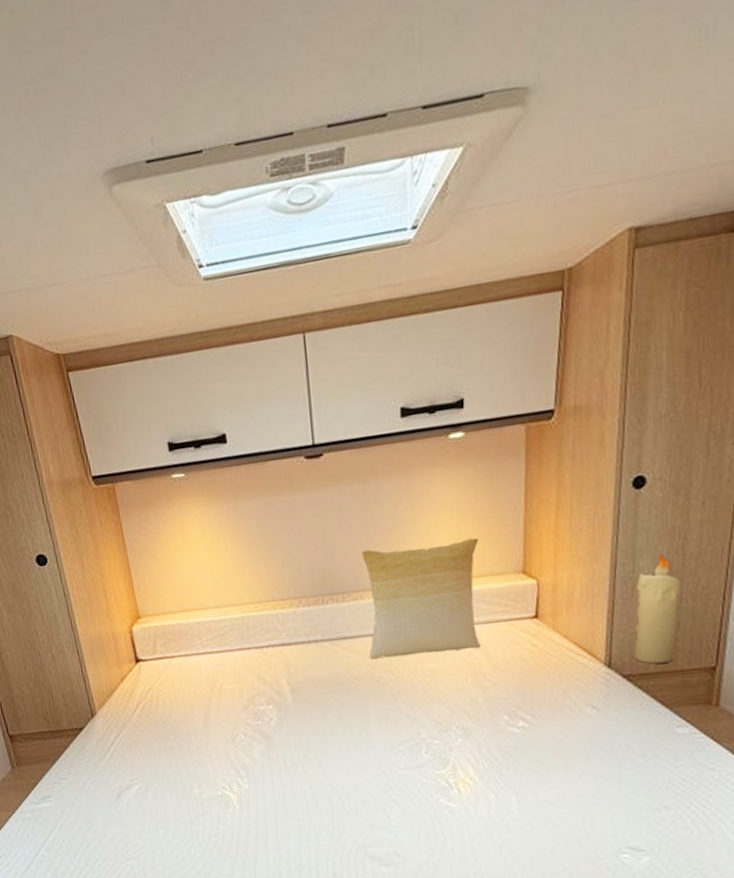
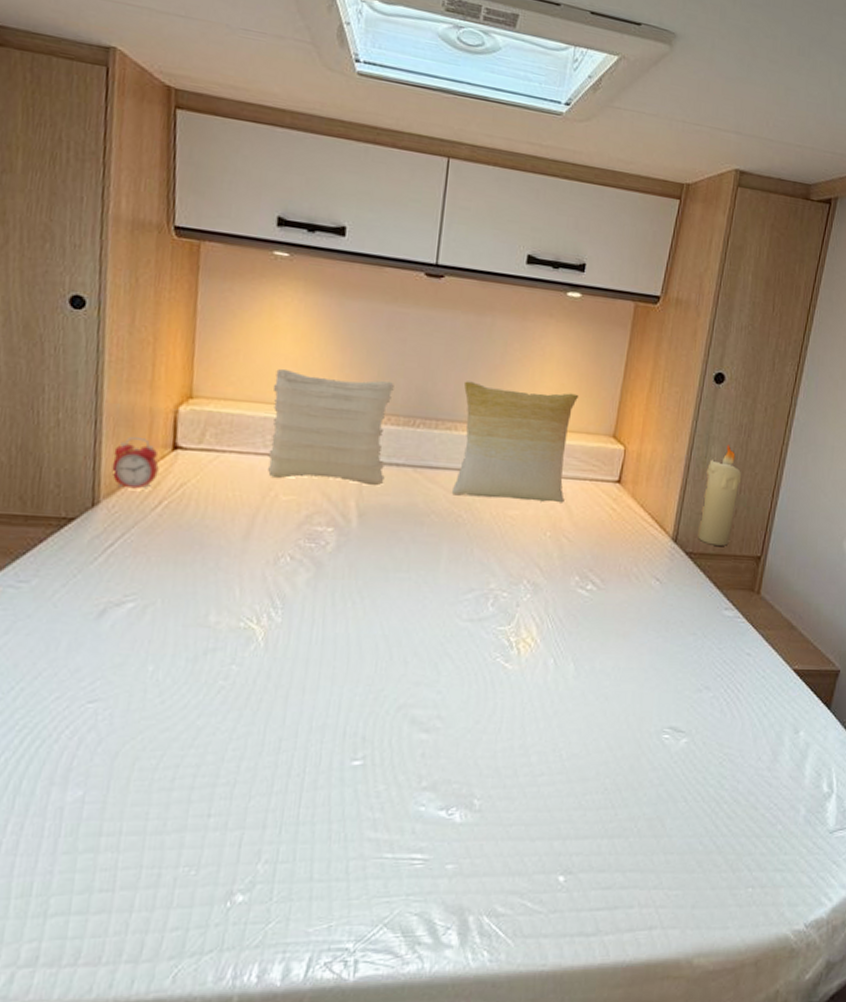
alarm clock: none [97,658,131,700] -> present [112,437,159,490]
pillow: none [197,568,307,672] -> present [267,369,394,487]

